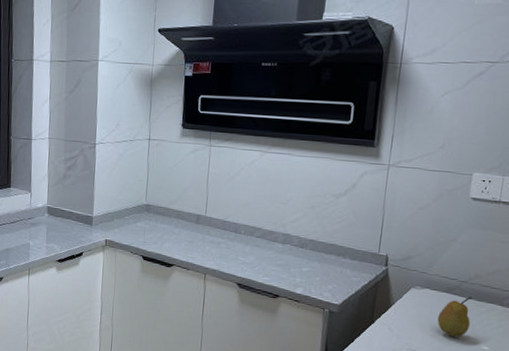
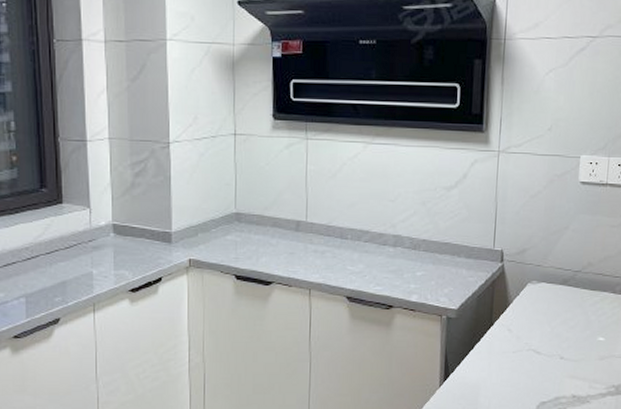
fruit: present [437,296,473,337] -> none [554,287,587,331]

